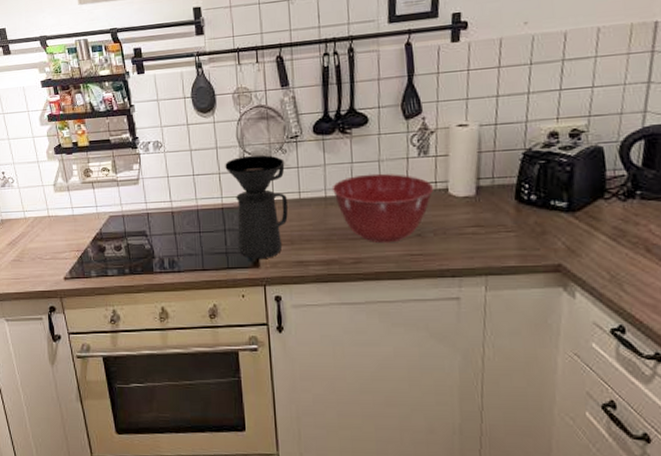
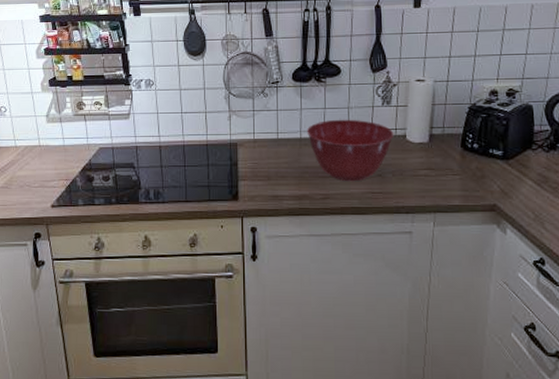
coffee maker: present [225,155,288,260] -> none [211,97,267,193]

